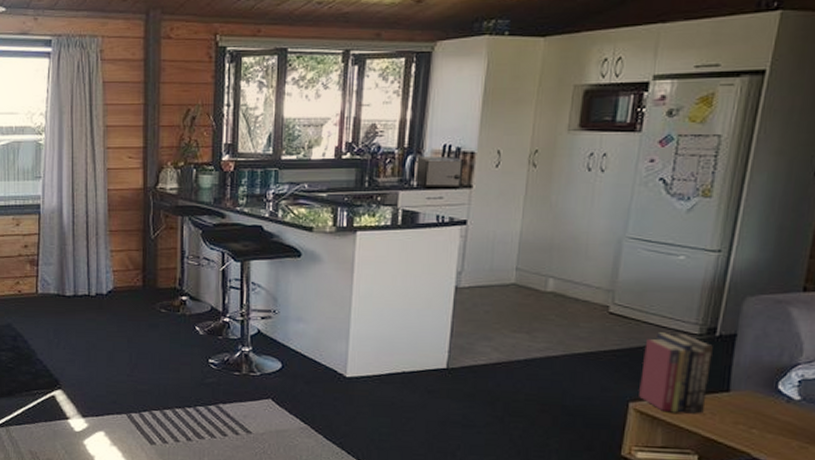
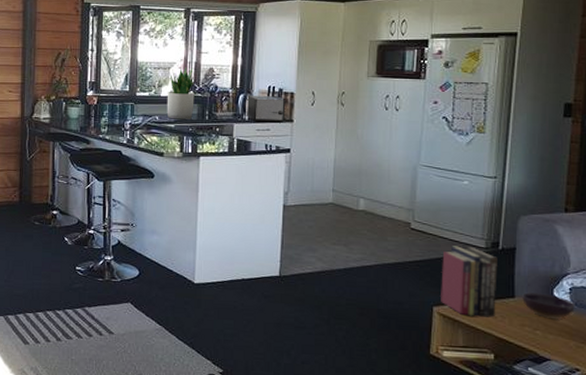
planter: none [318,124,354,187] -> present [167,67,196,120]
bowl: none [739,386,804,416] -> present [522,292,575,319]

